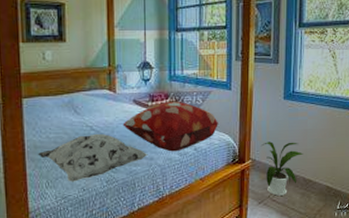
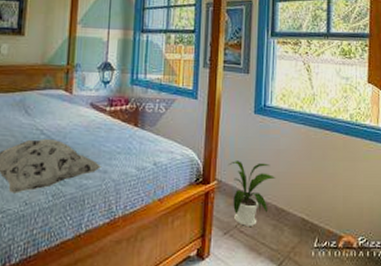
decorative pillow: present [123,101,218,152] -> none [76,107,182,166]

